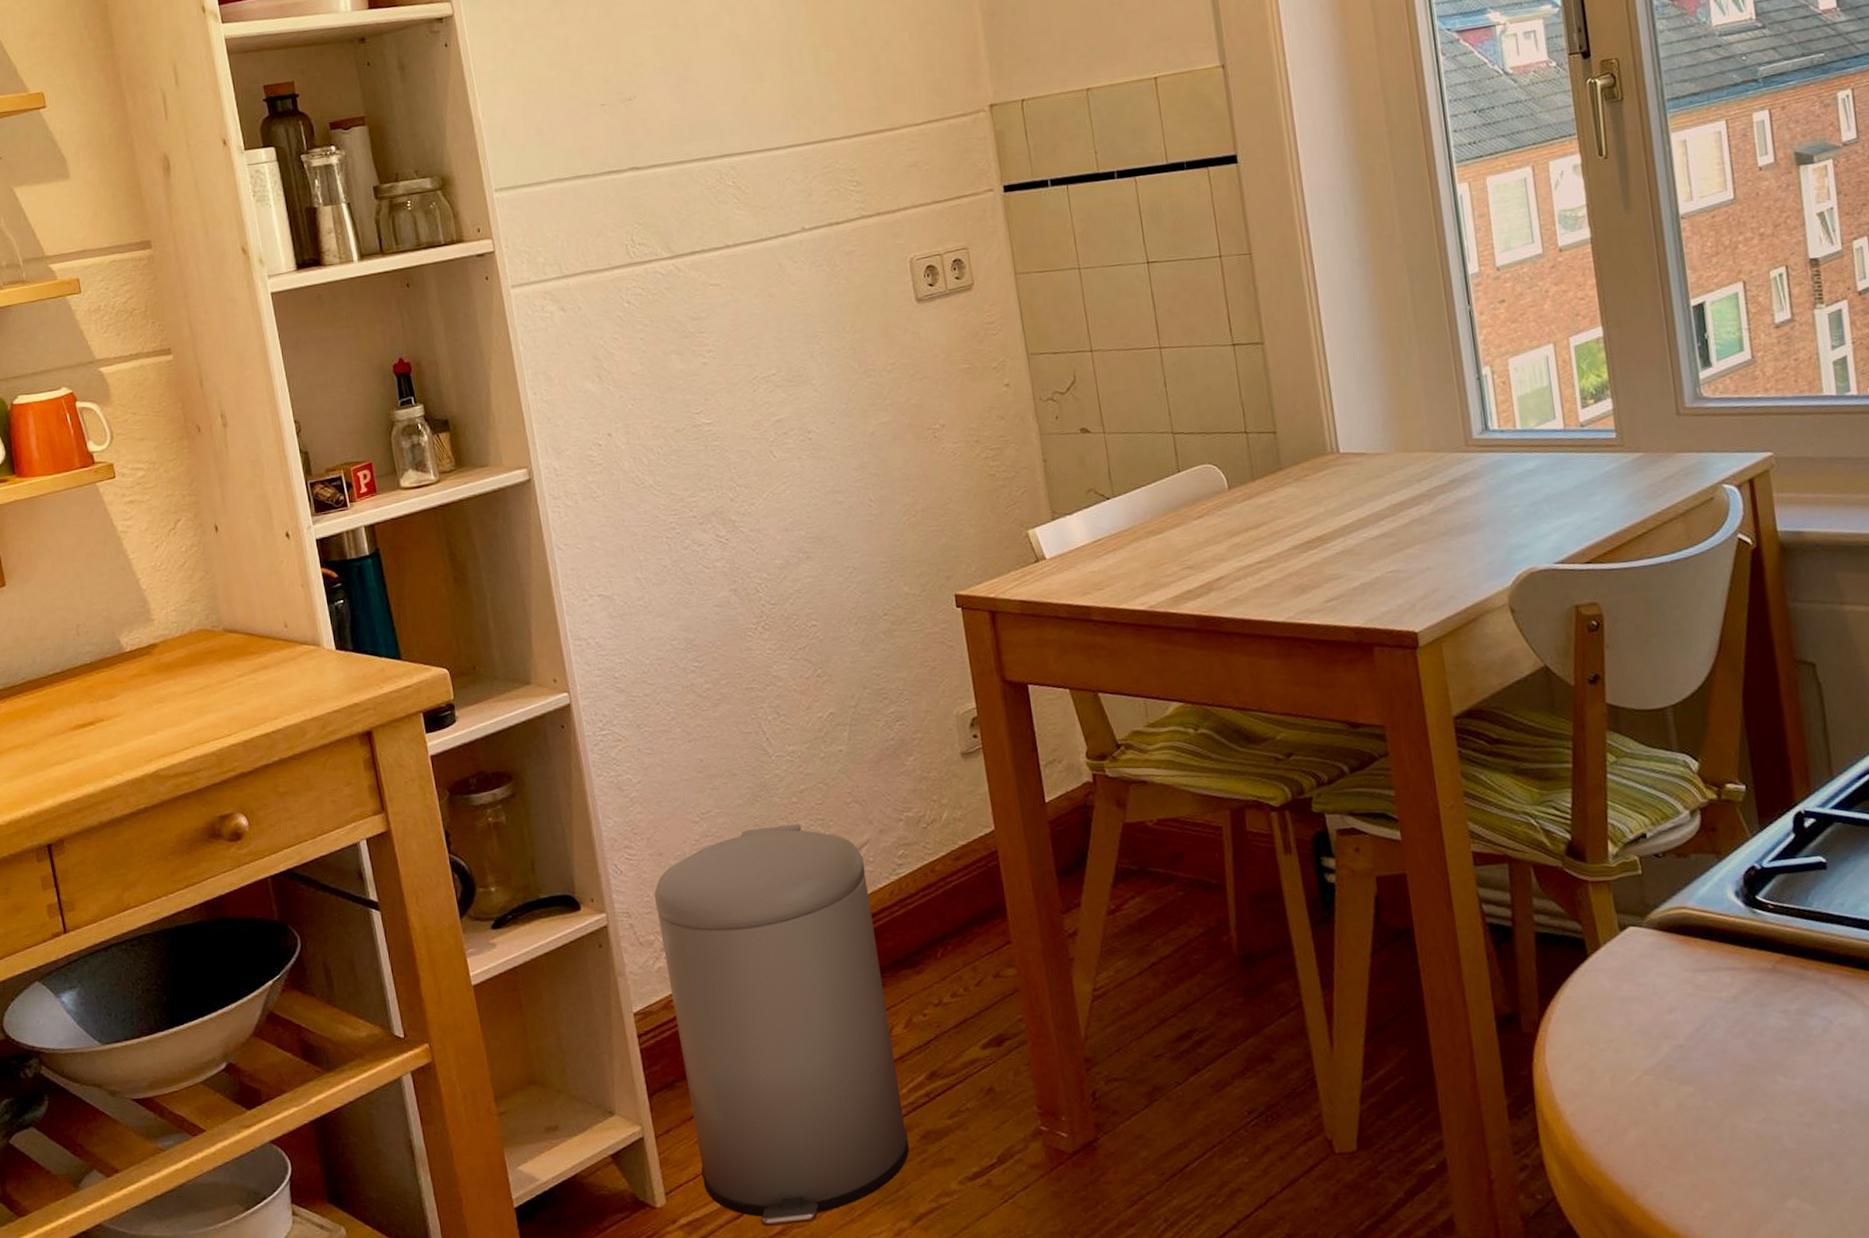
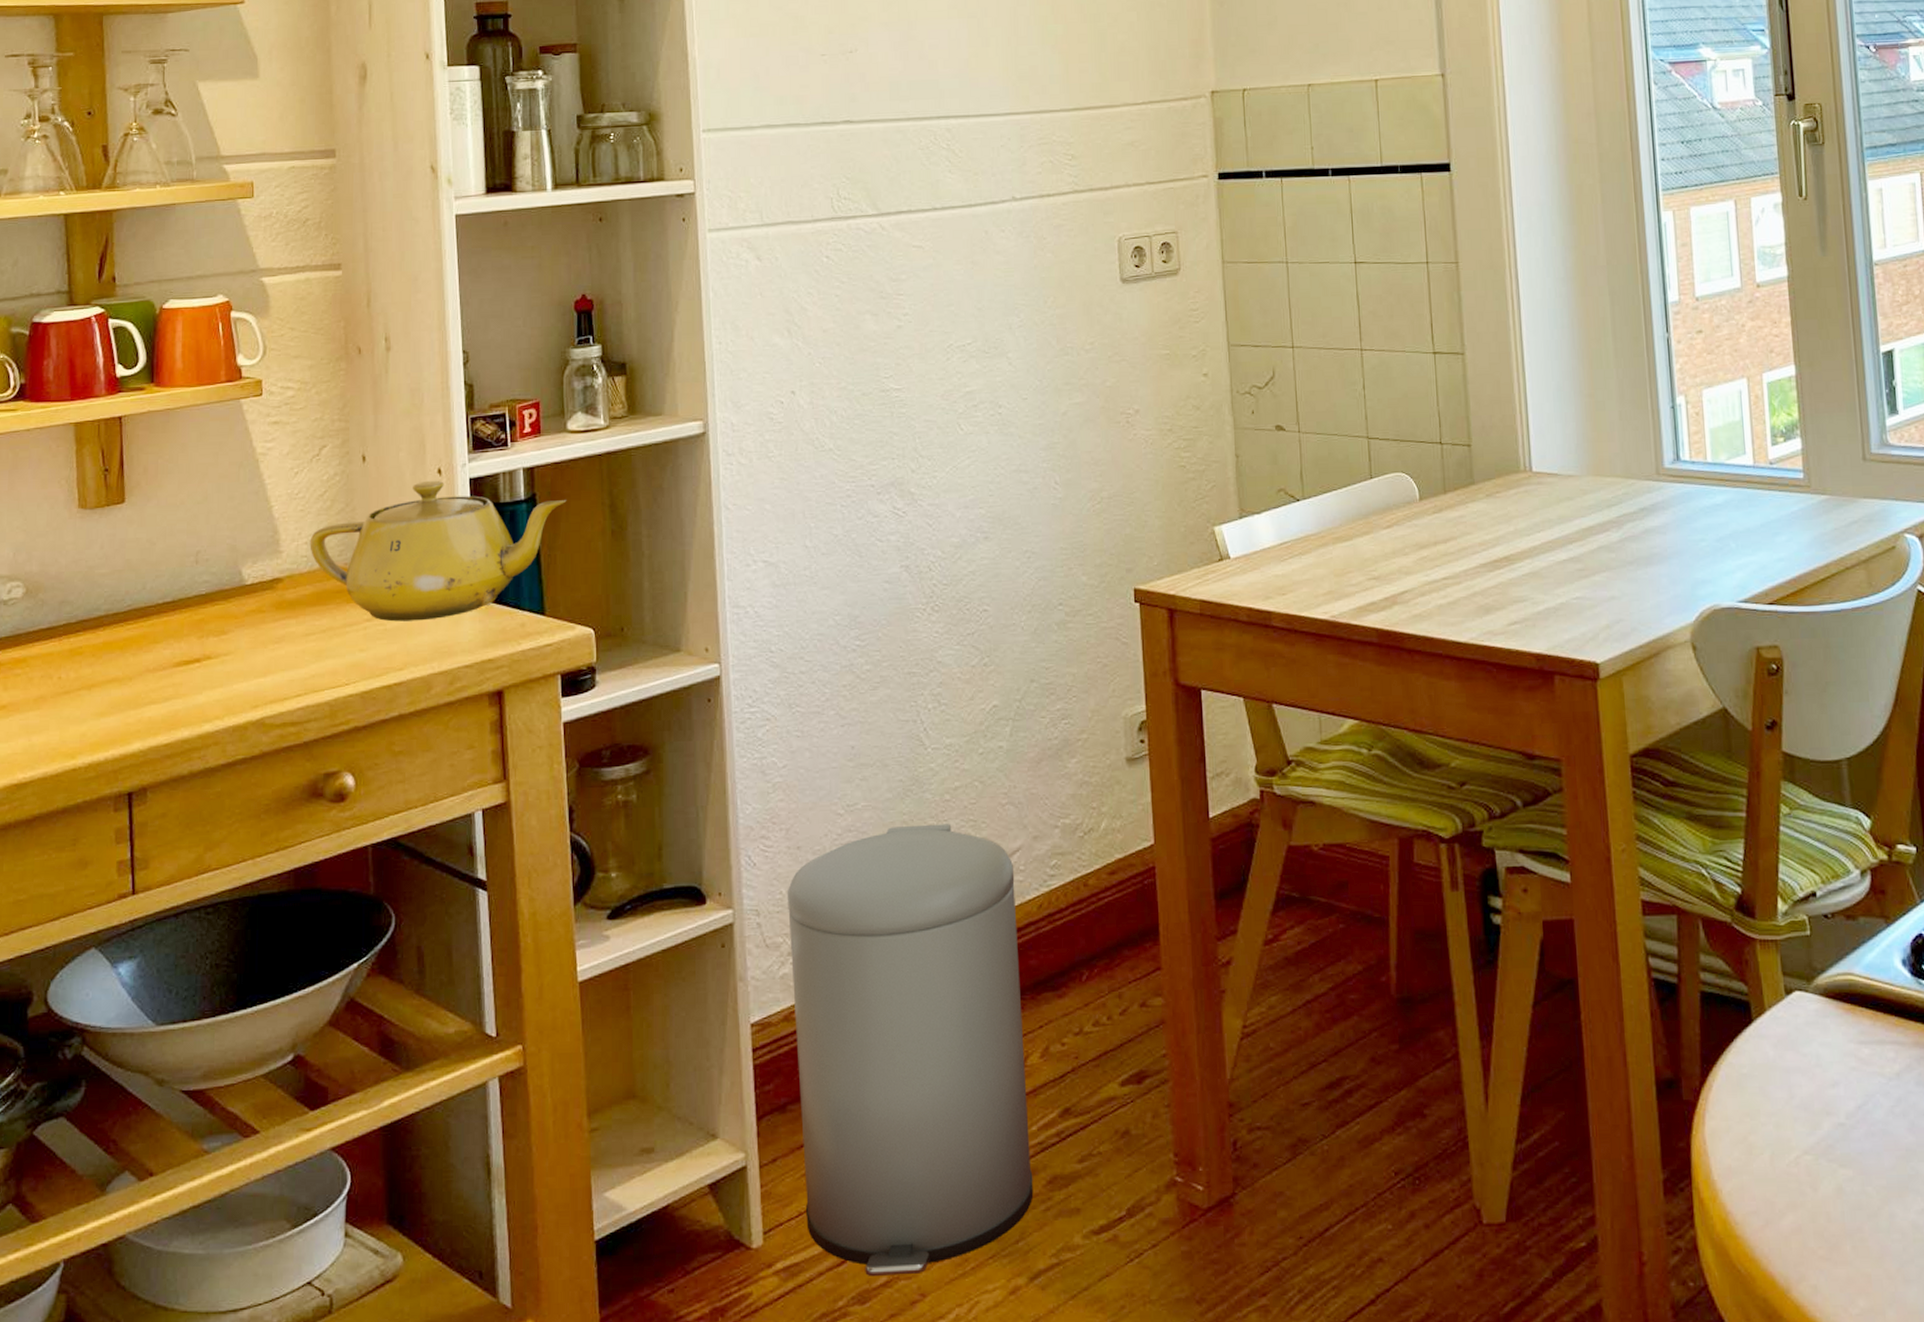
teapot: none [177,543,409,676] -> present [310,480,567,622]

